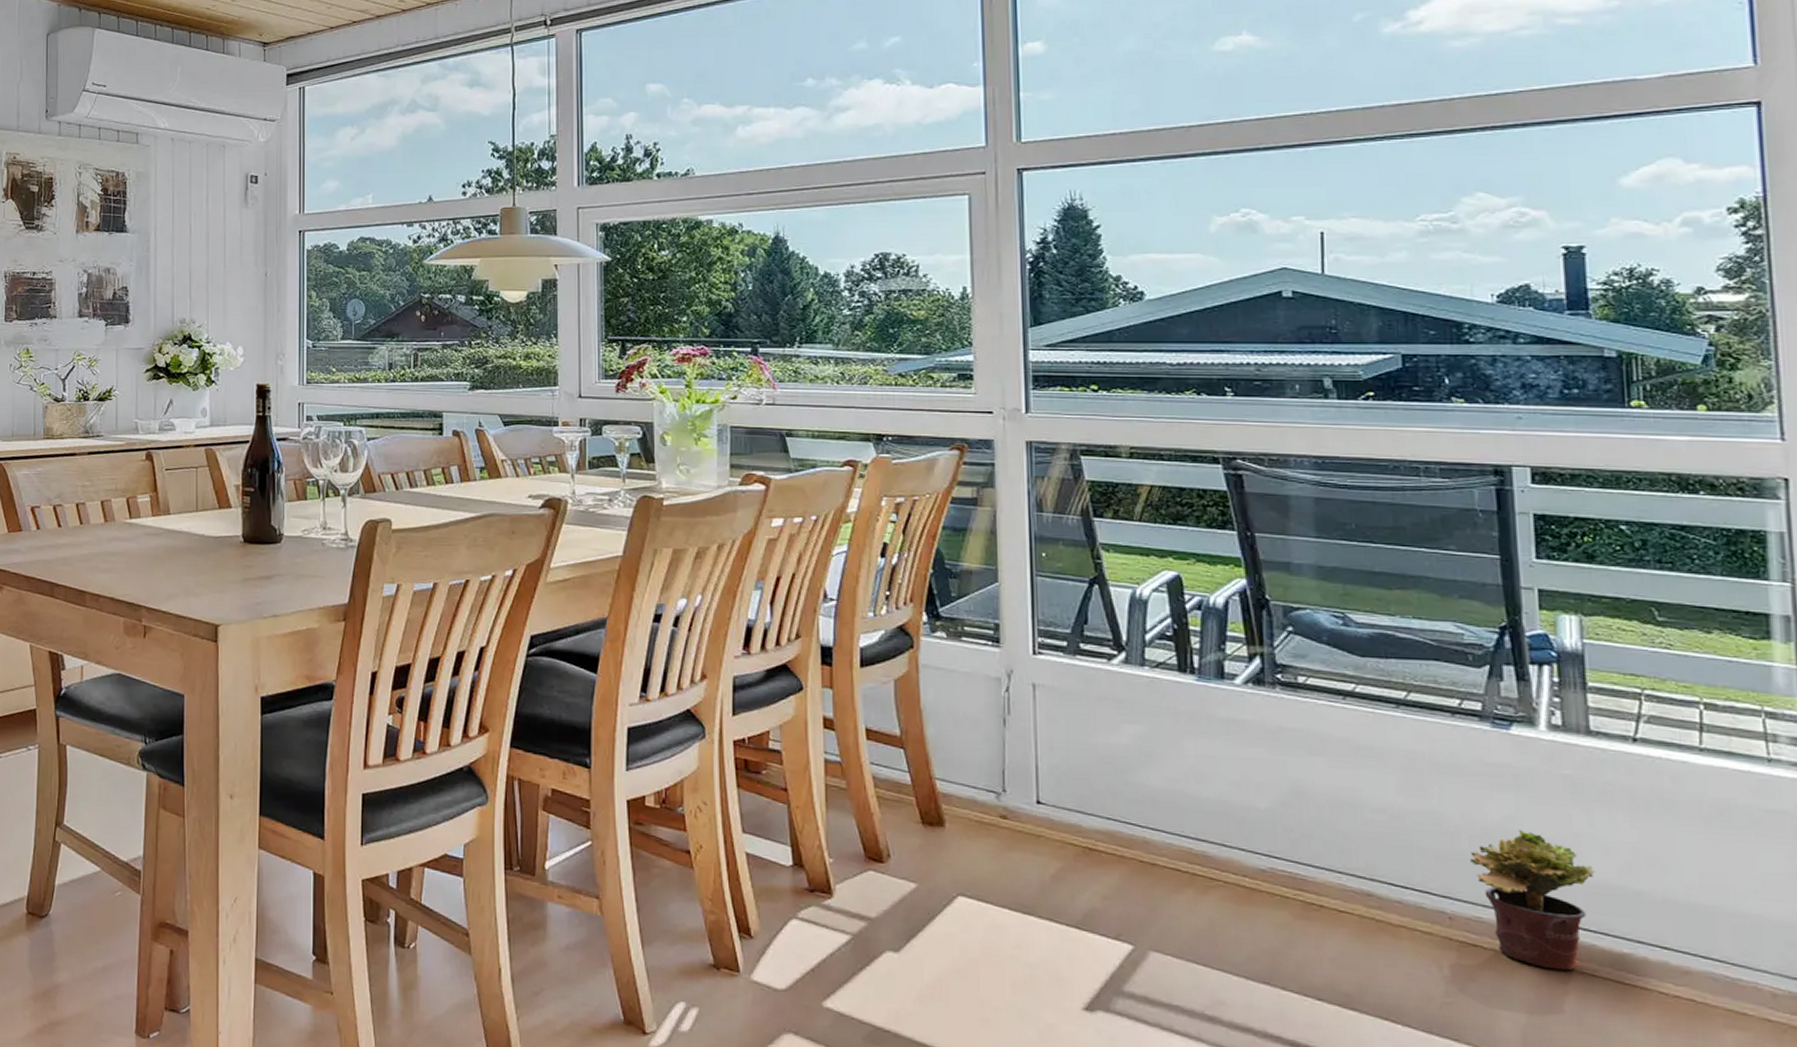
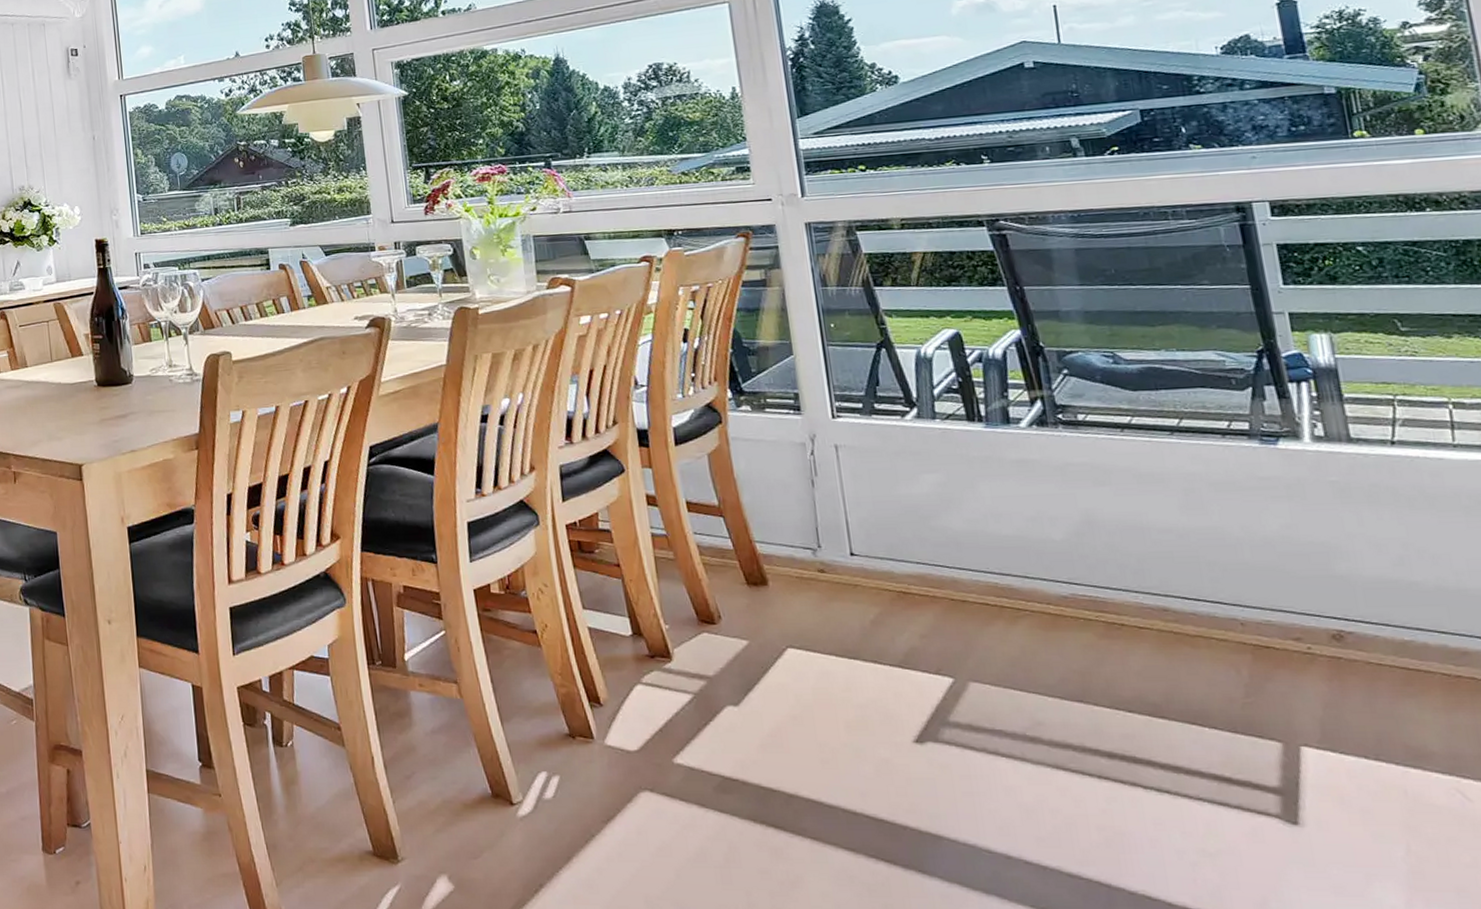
potted plant: present [1470,830,1595,971] -> none [1253,536,1370,663]

